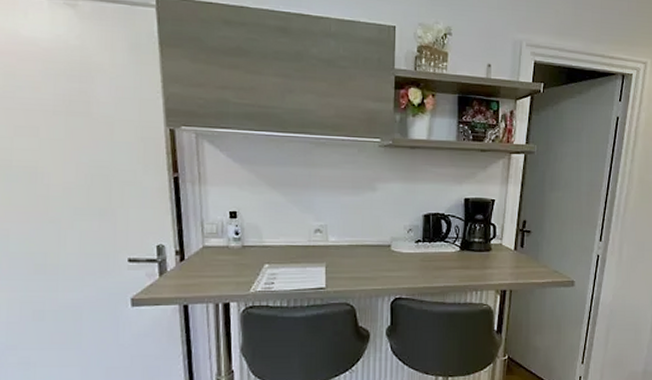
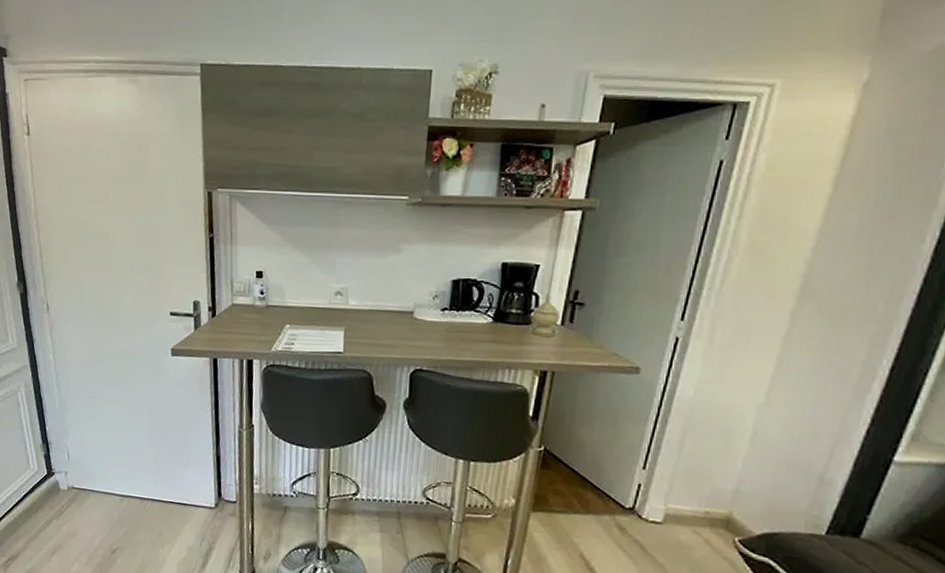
sugar bowl: none [490,225,514,261] -> present [529,295,561,338]

